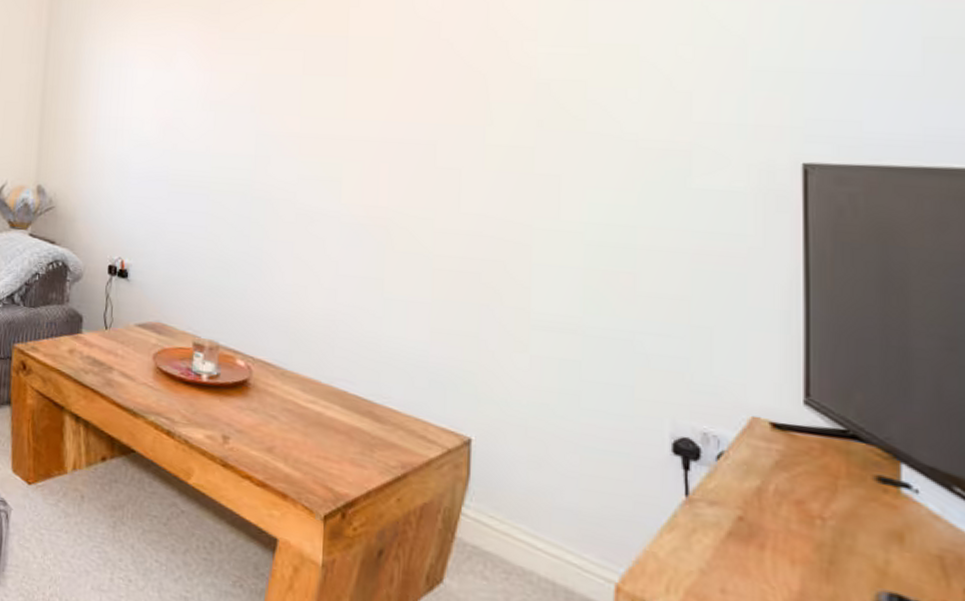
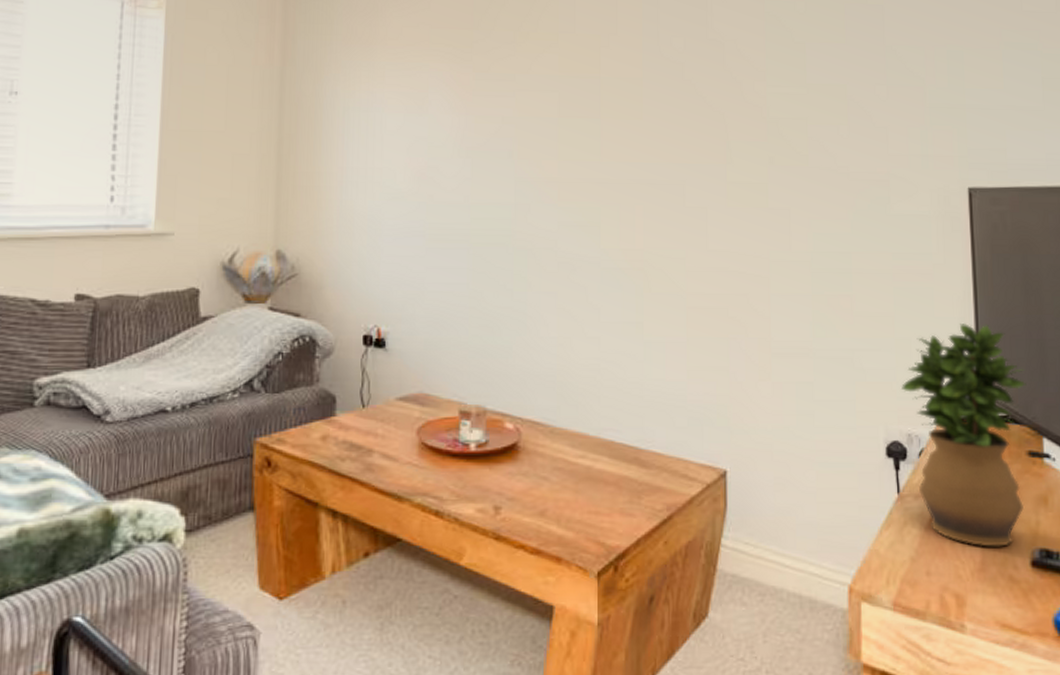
potted plant: none [697,317,878,581] -> present [901,324,1026,547]

